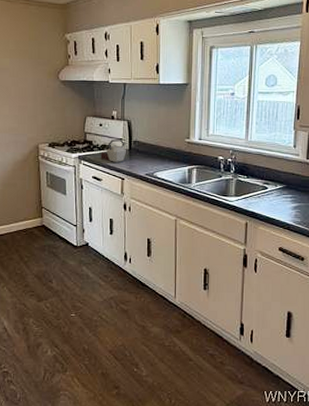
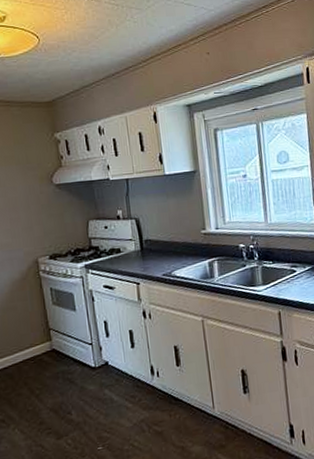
kettle: present [100,139,127,162] -> none [109,240,139,267]

